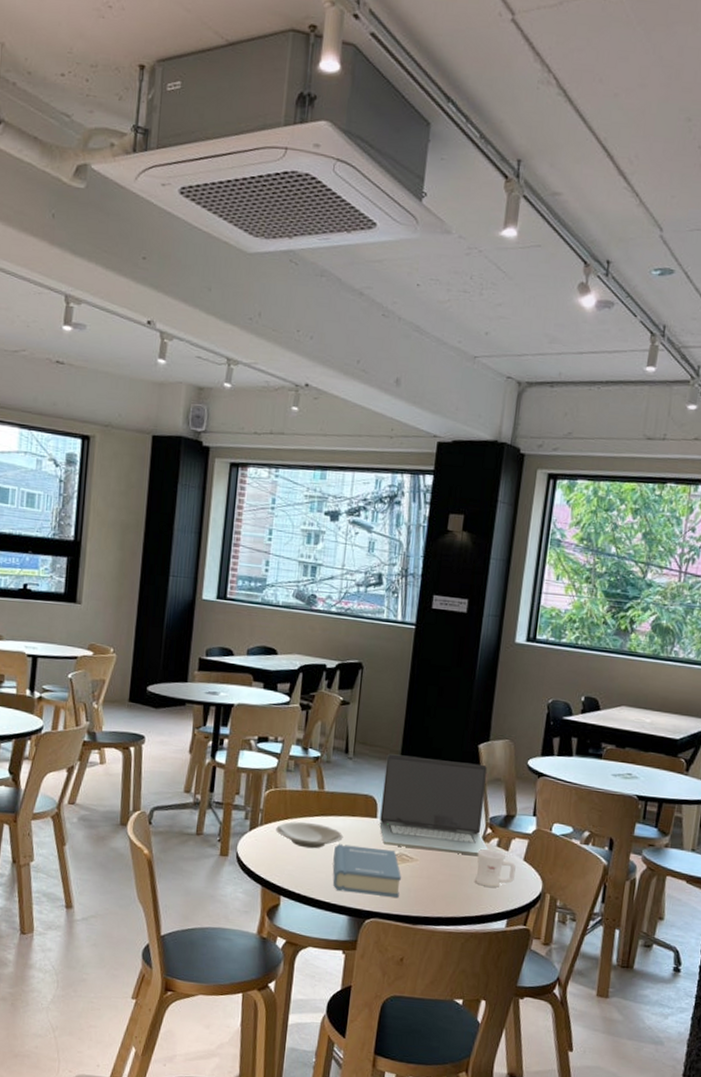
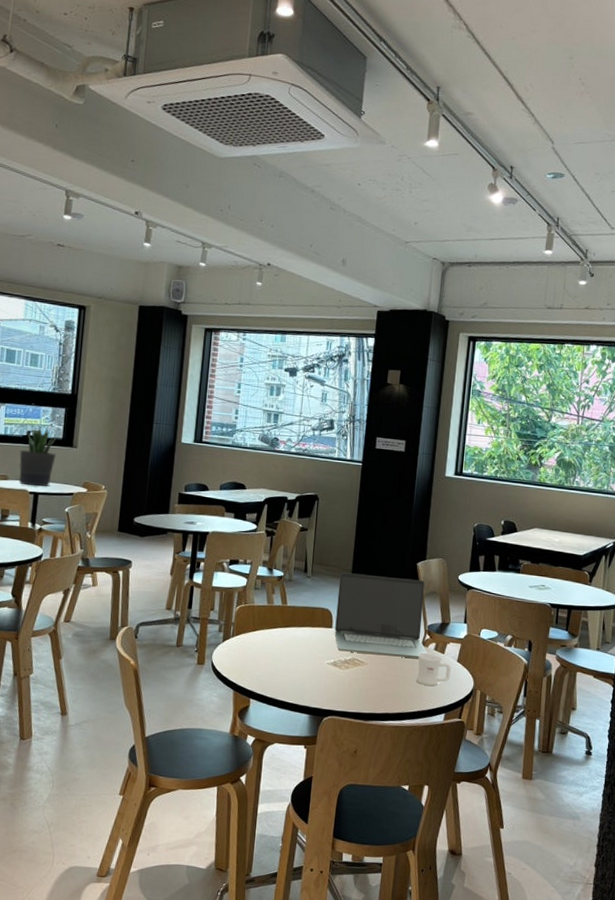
planter: none [15,572,58,649] -> present [18,421,57,487]
saucer: present [276,821,344,849] -> none [246,633,304,656]
hardback book: present [332,844,402,898] -> none [295,651,355,697]

